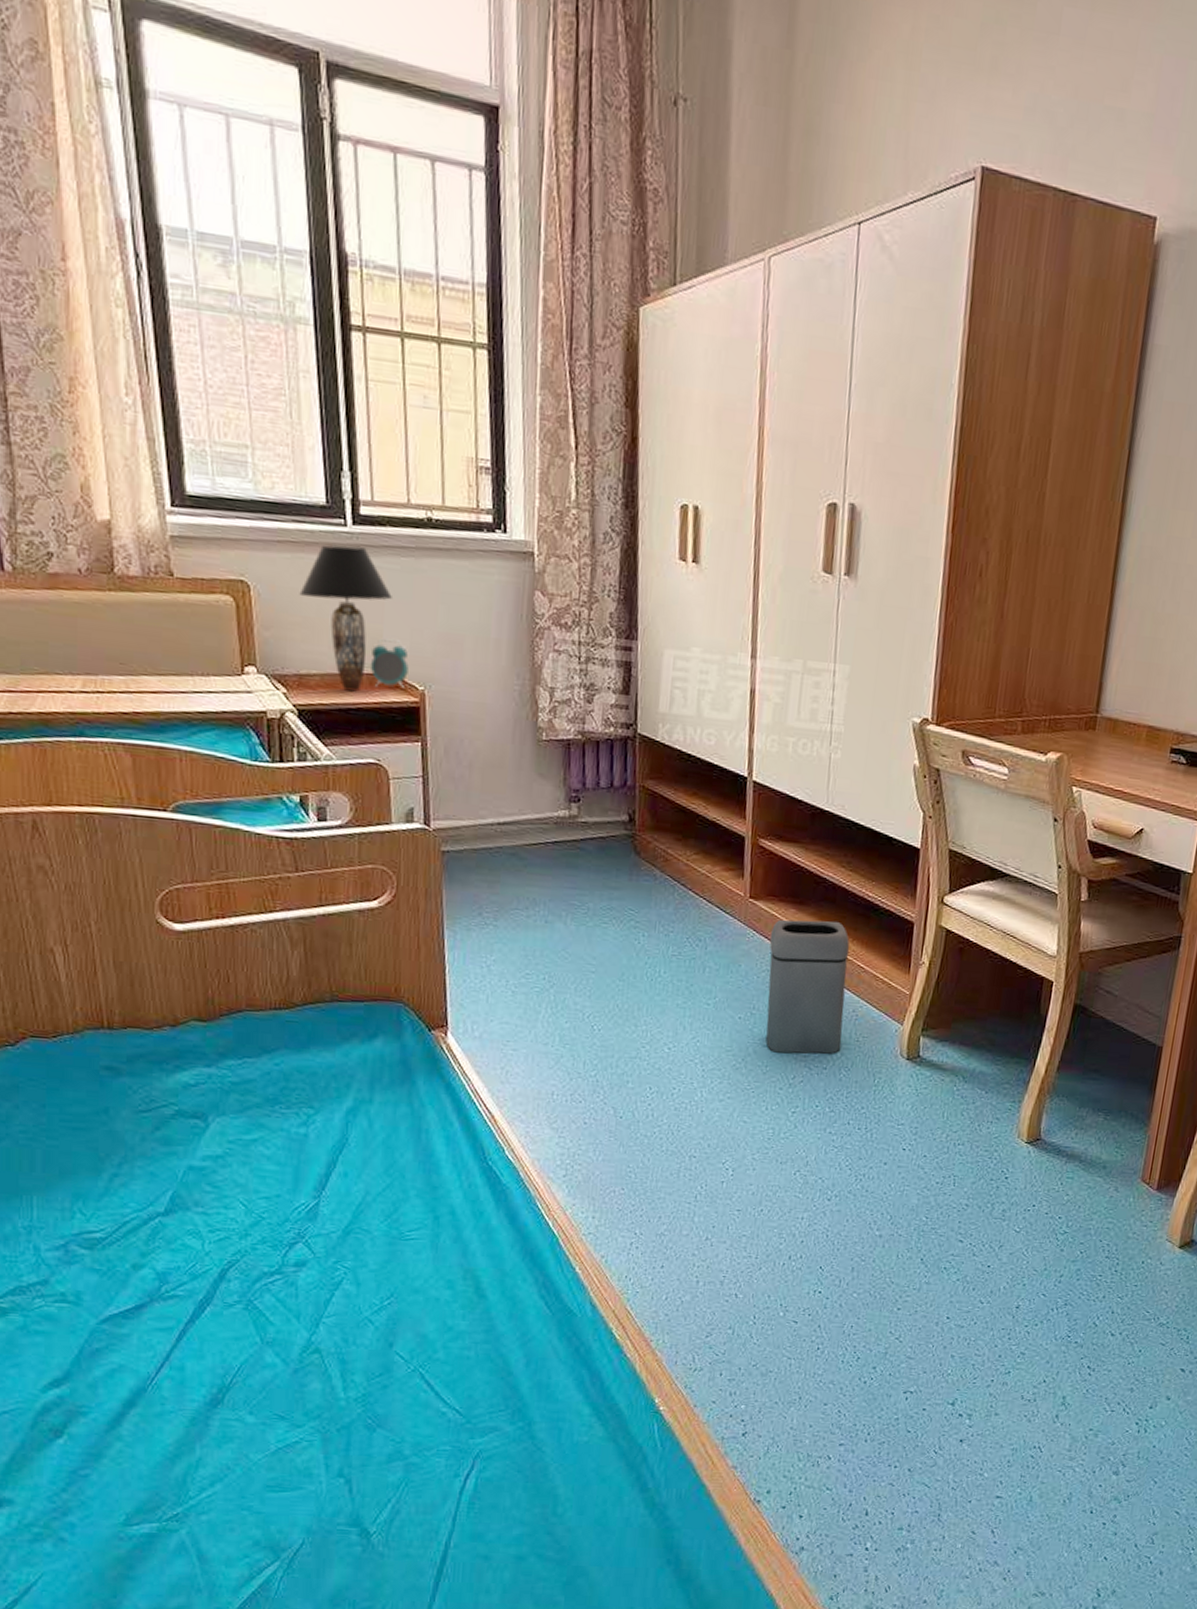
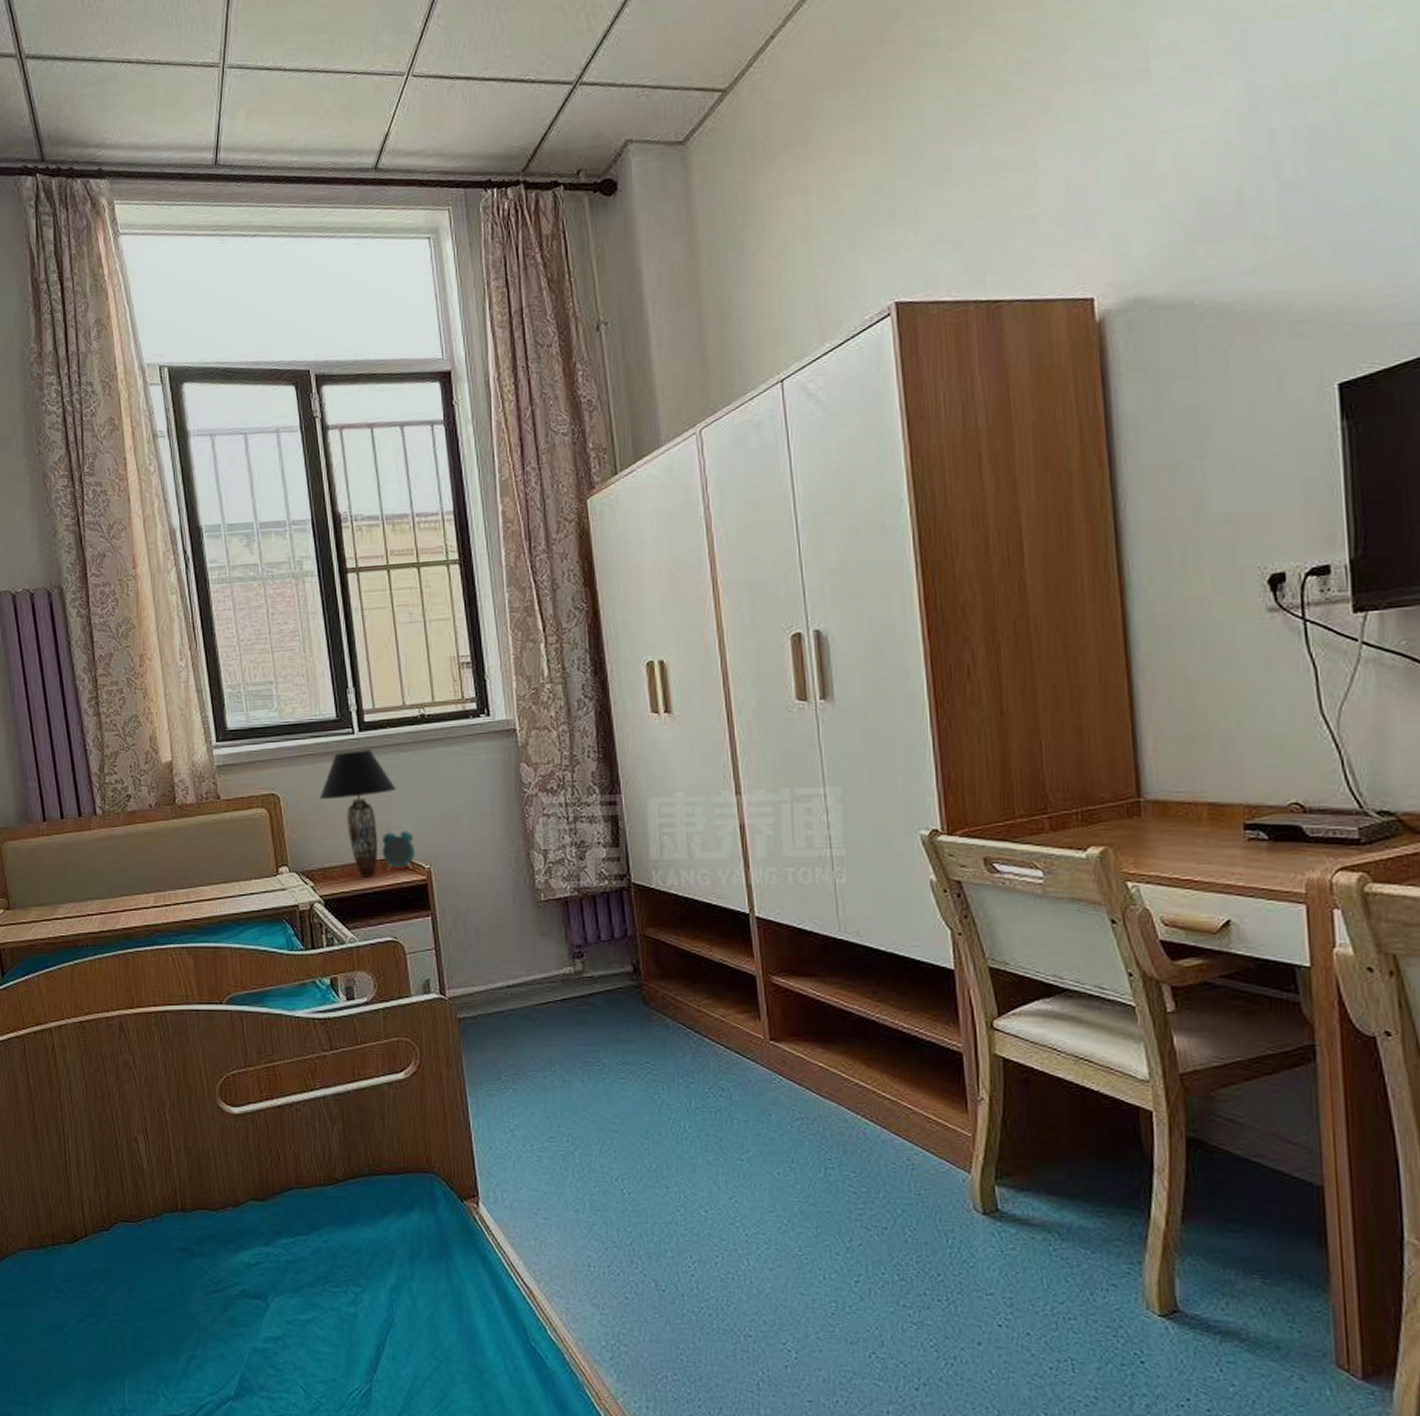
trash bin: present [765,919,850,1054] -> none [799,1058,901,1212]

